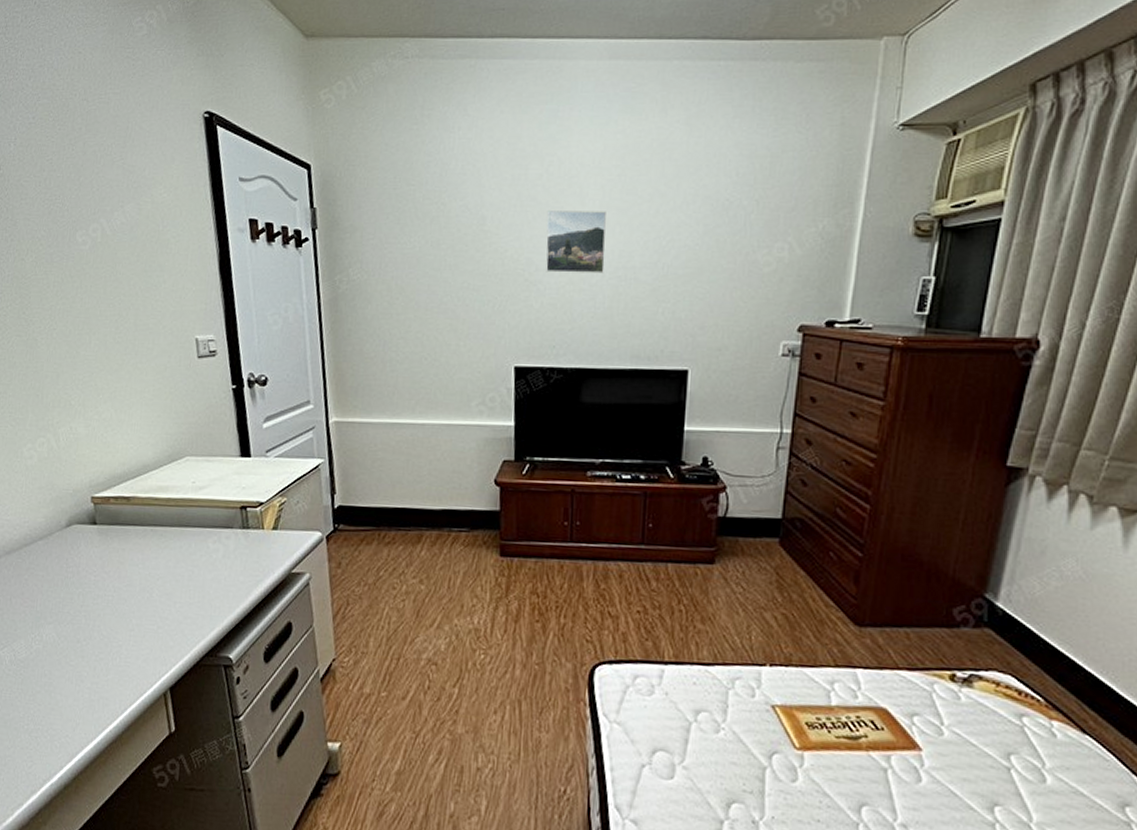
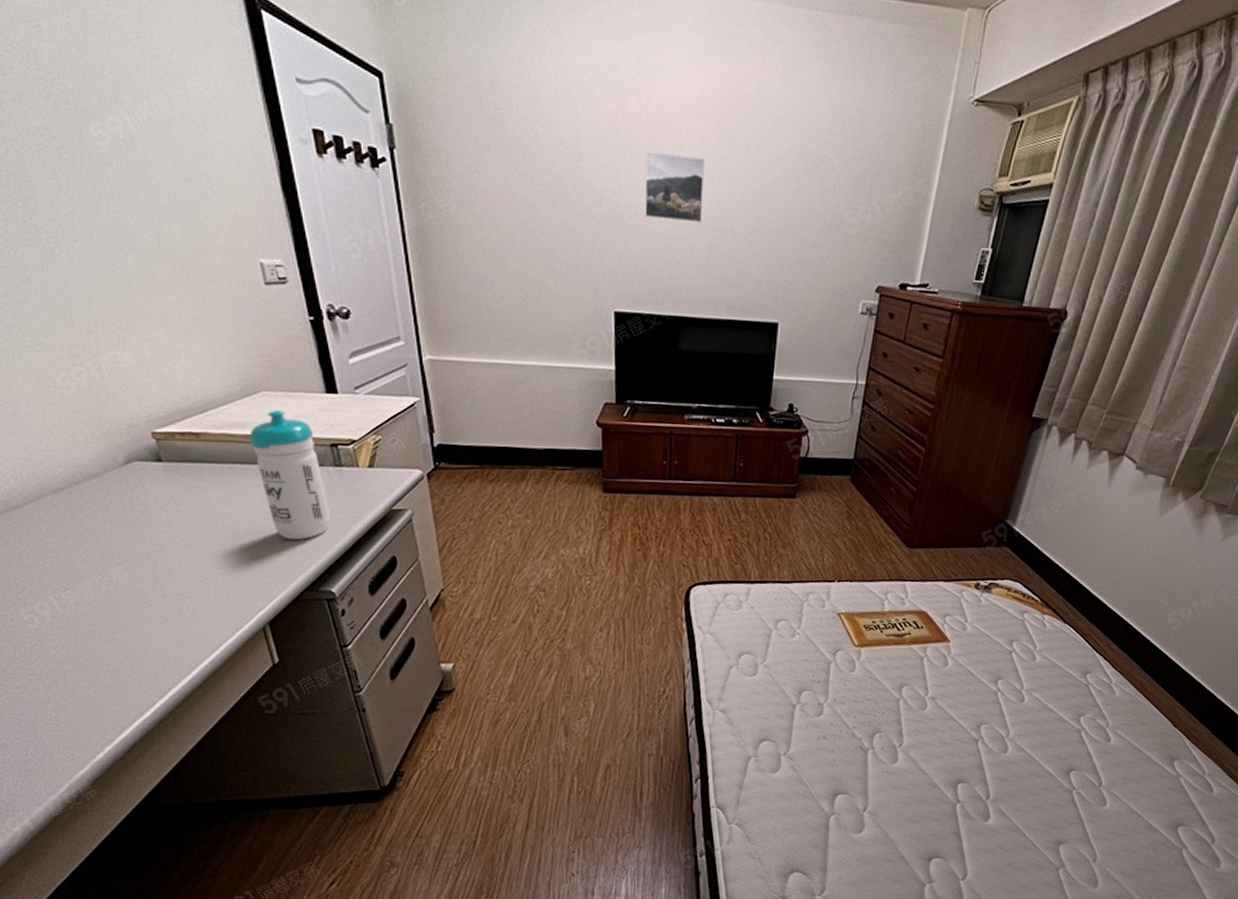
water bottle: none [171,474,235,603] -> present [249,410,330,540]

